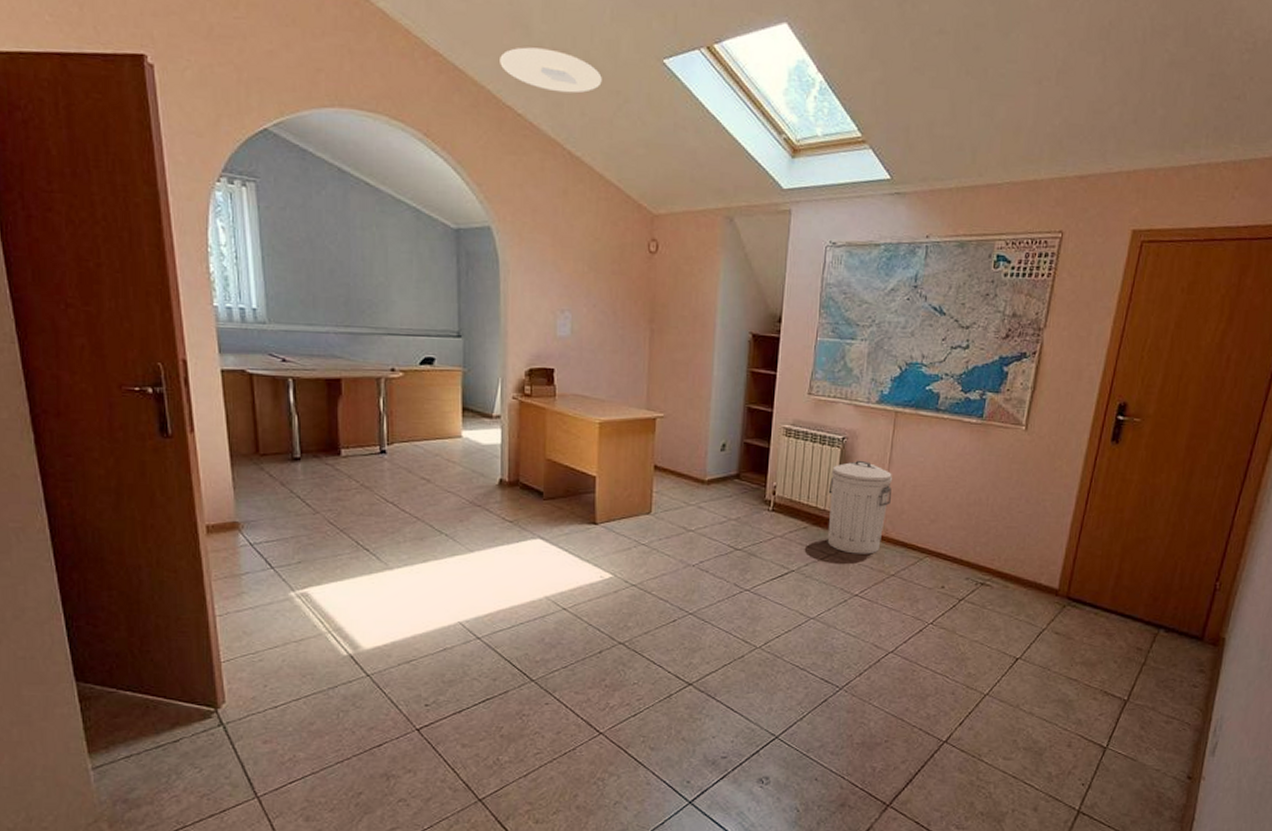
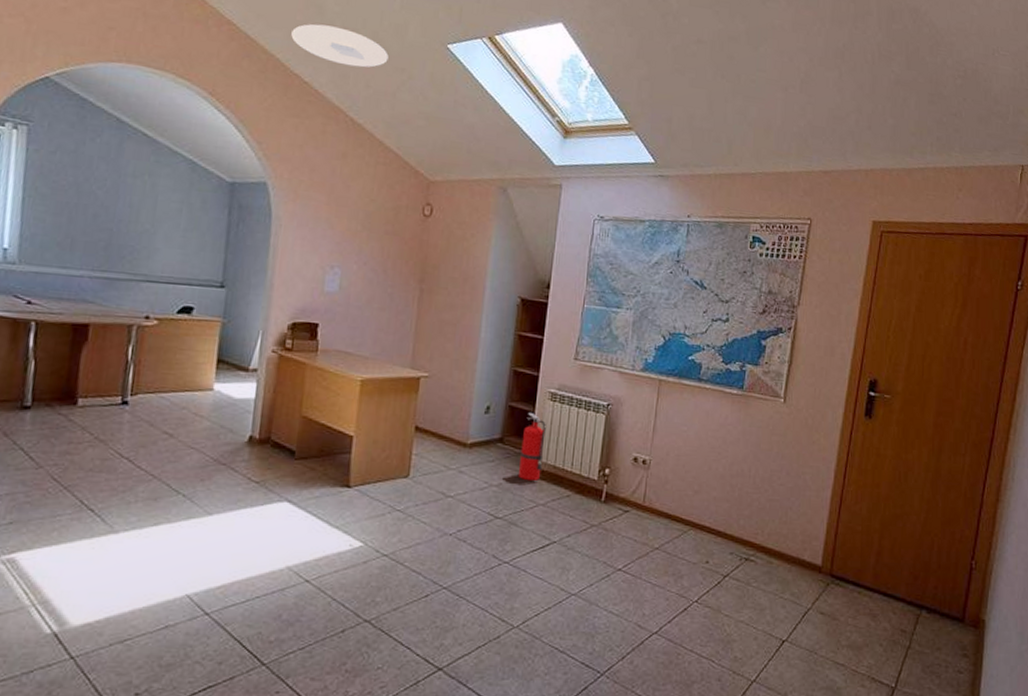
fire extinguisher: none [755,449,782,515] -> present [517,413,546,482]
trash can: present [827,460,892,554] -> none [590,427,656,526]

